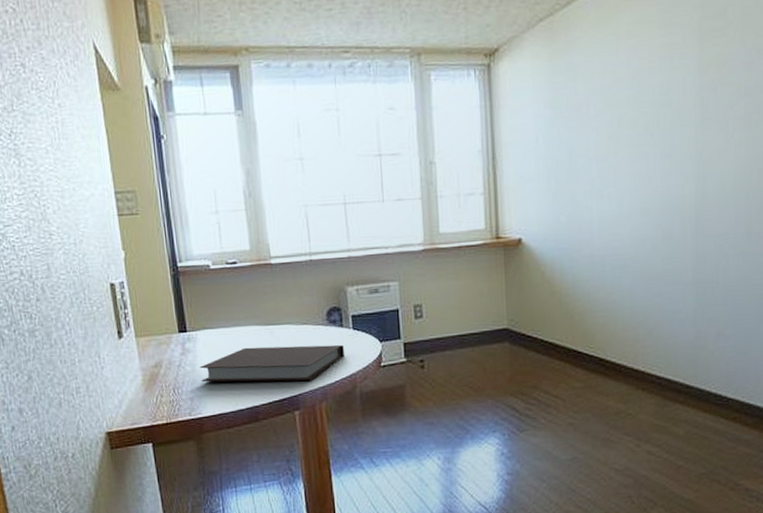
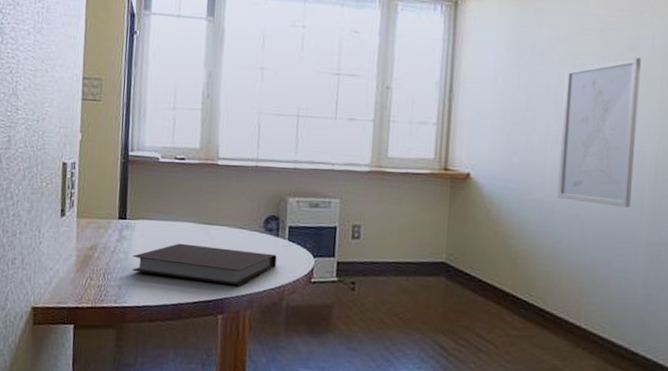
wall art: none [603,101,676,252] -> present [557,57,641,208]

